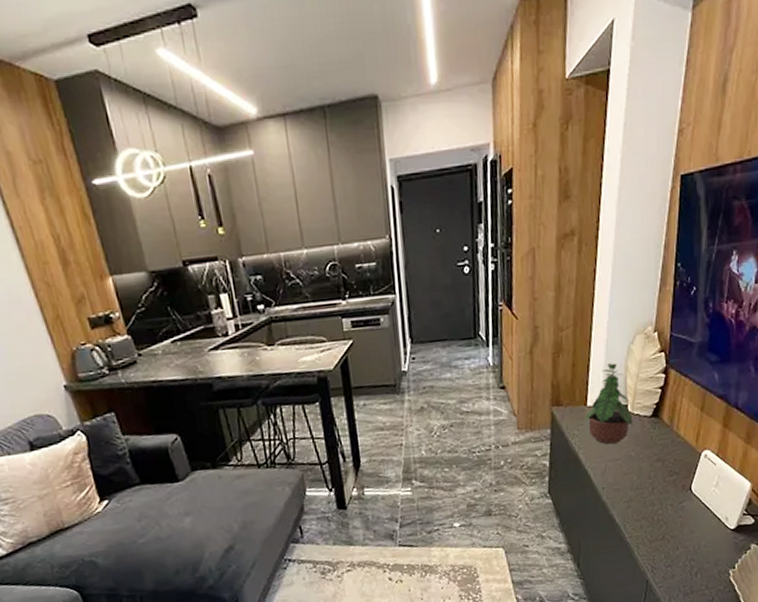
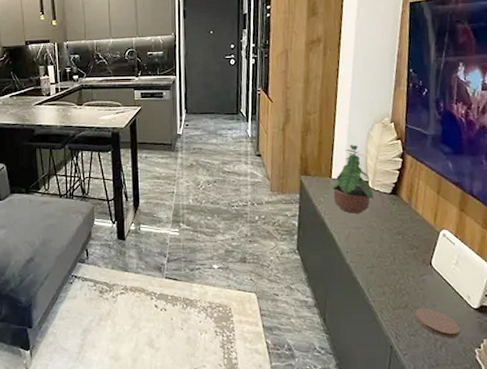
coaster: none [672,536,716,564] -> present [415,308,460,338]

